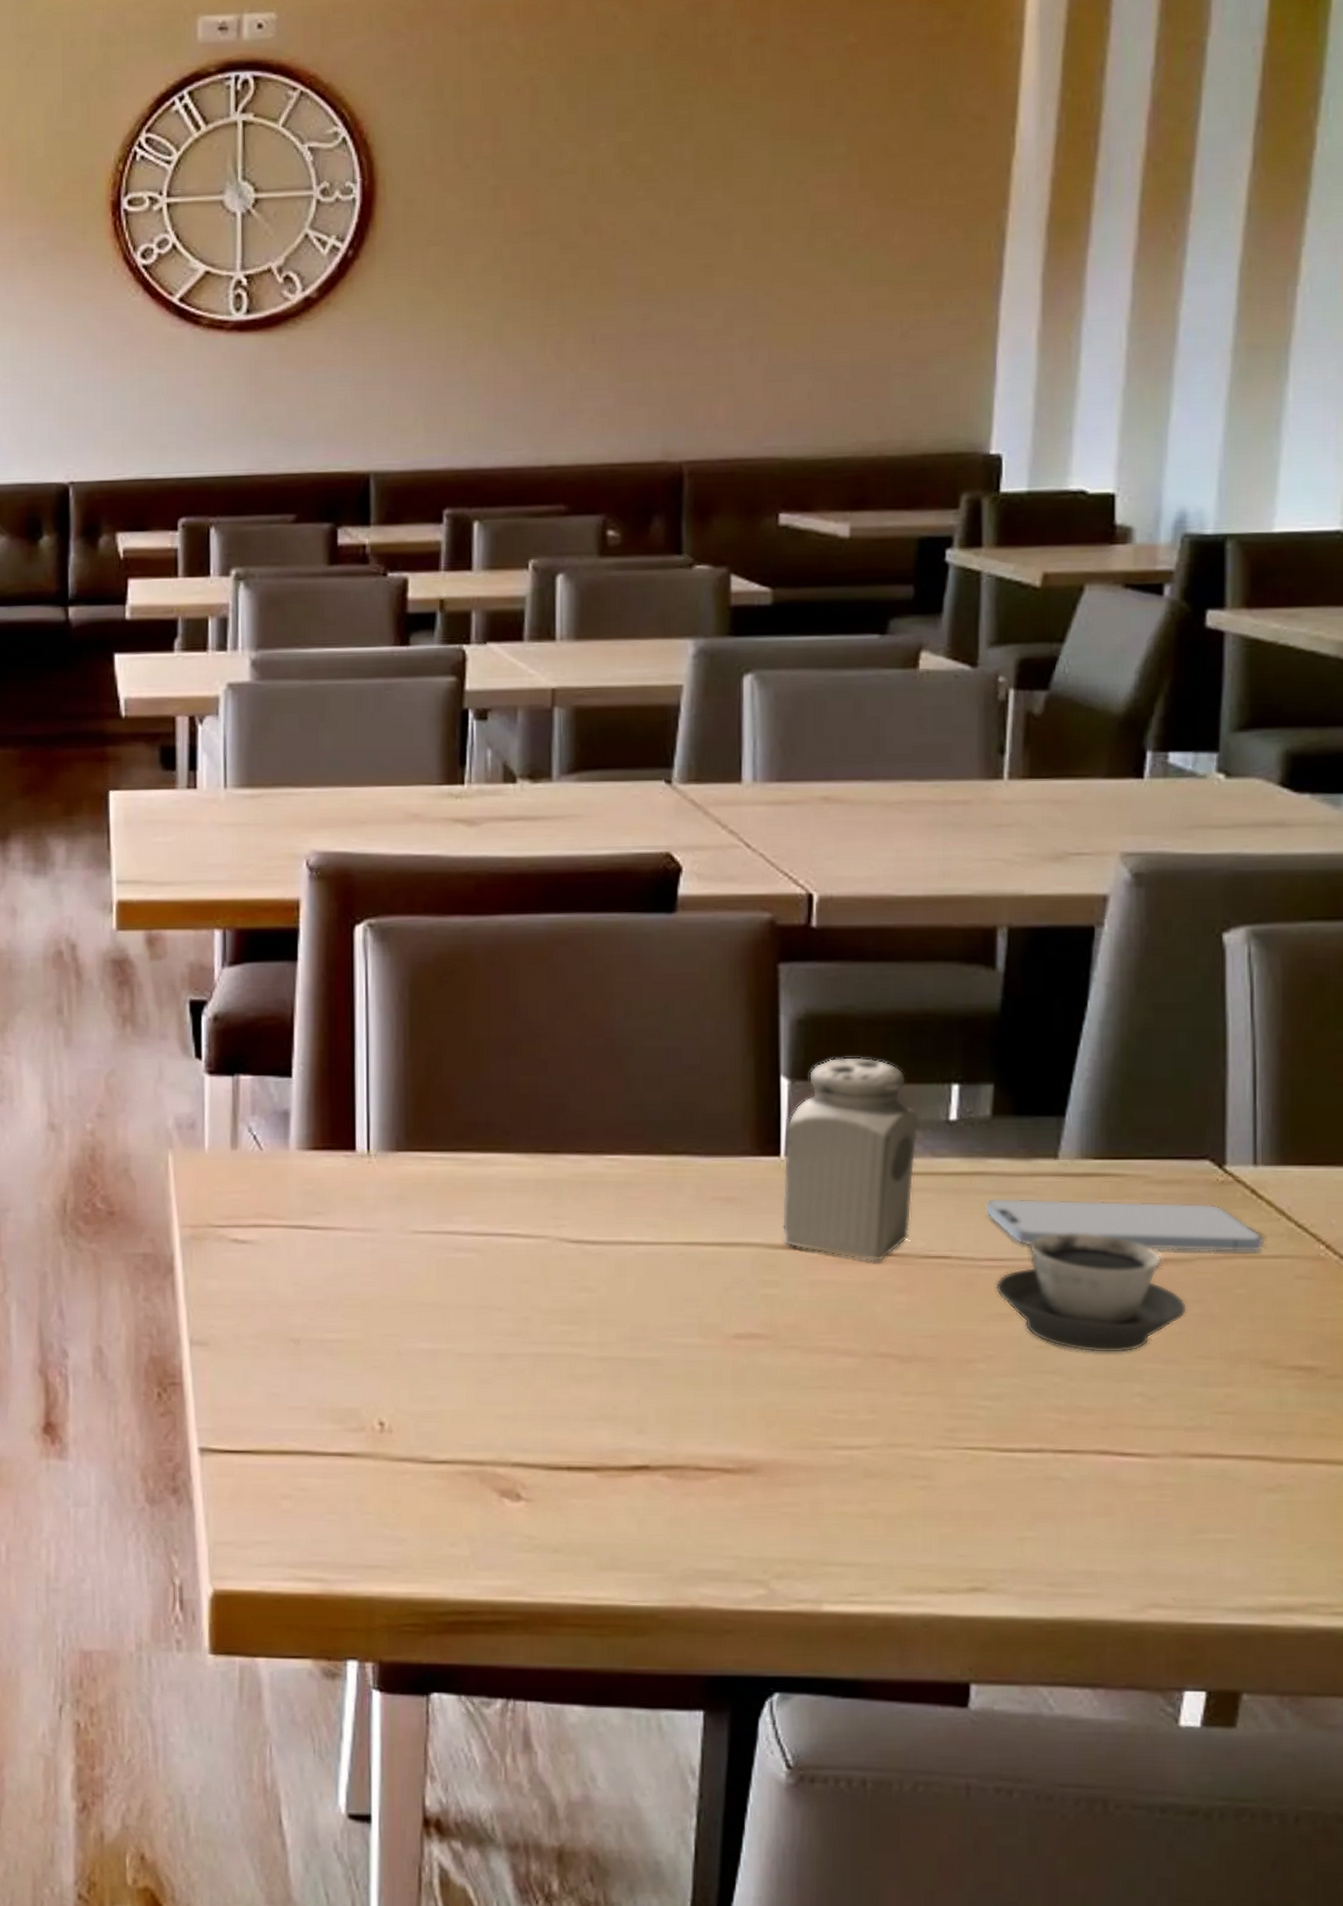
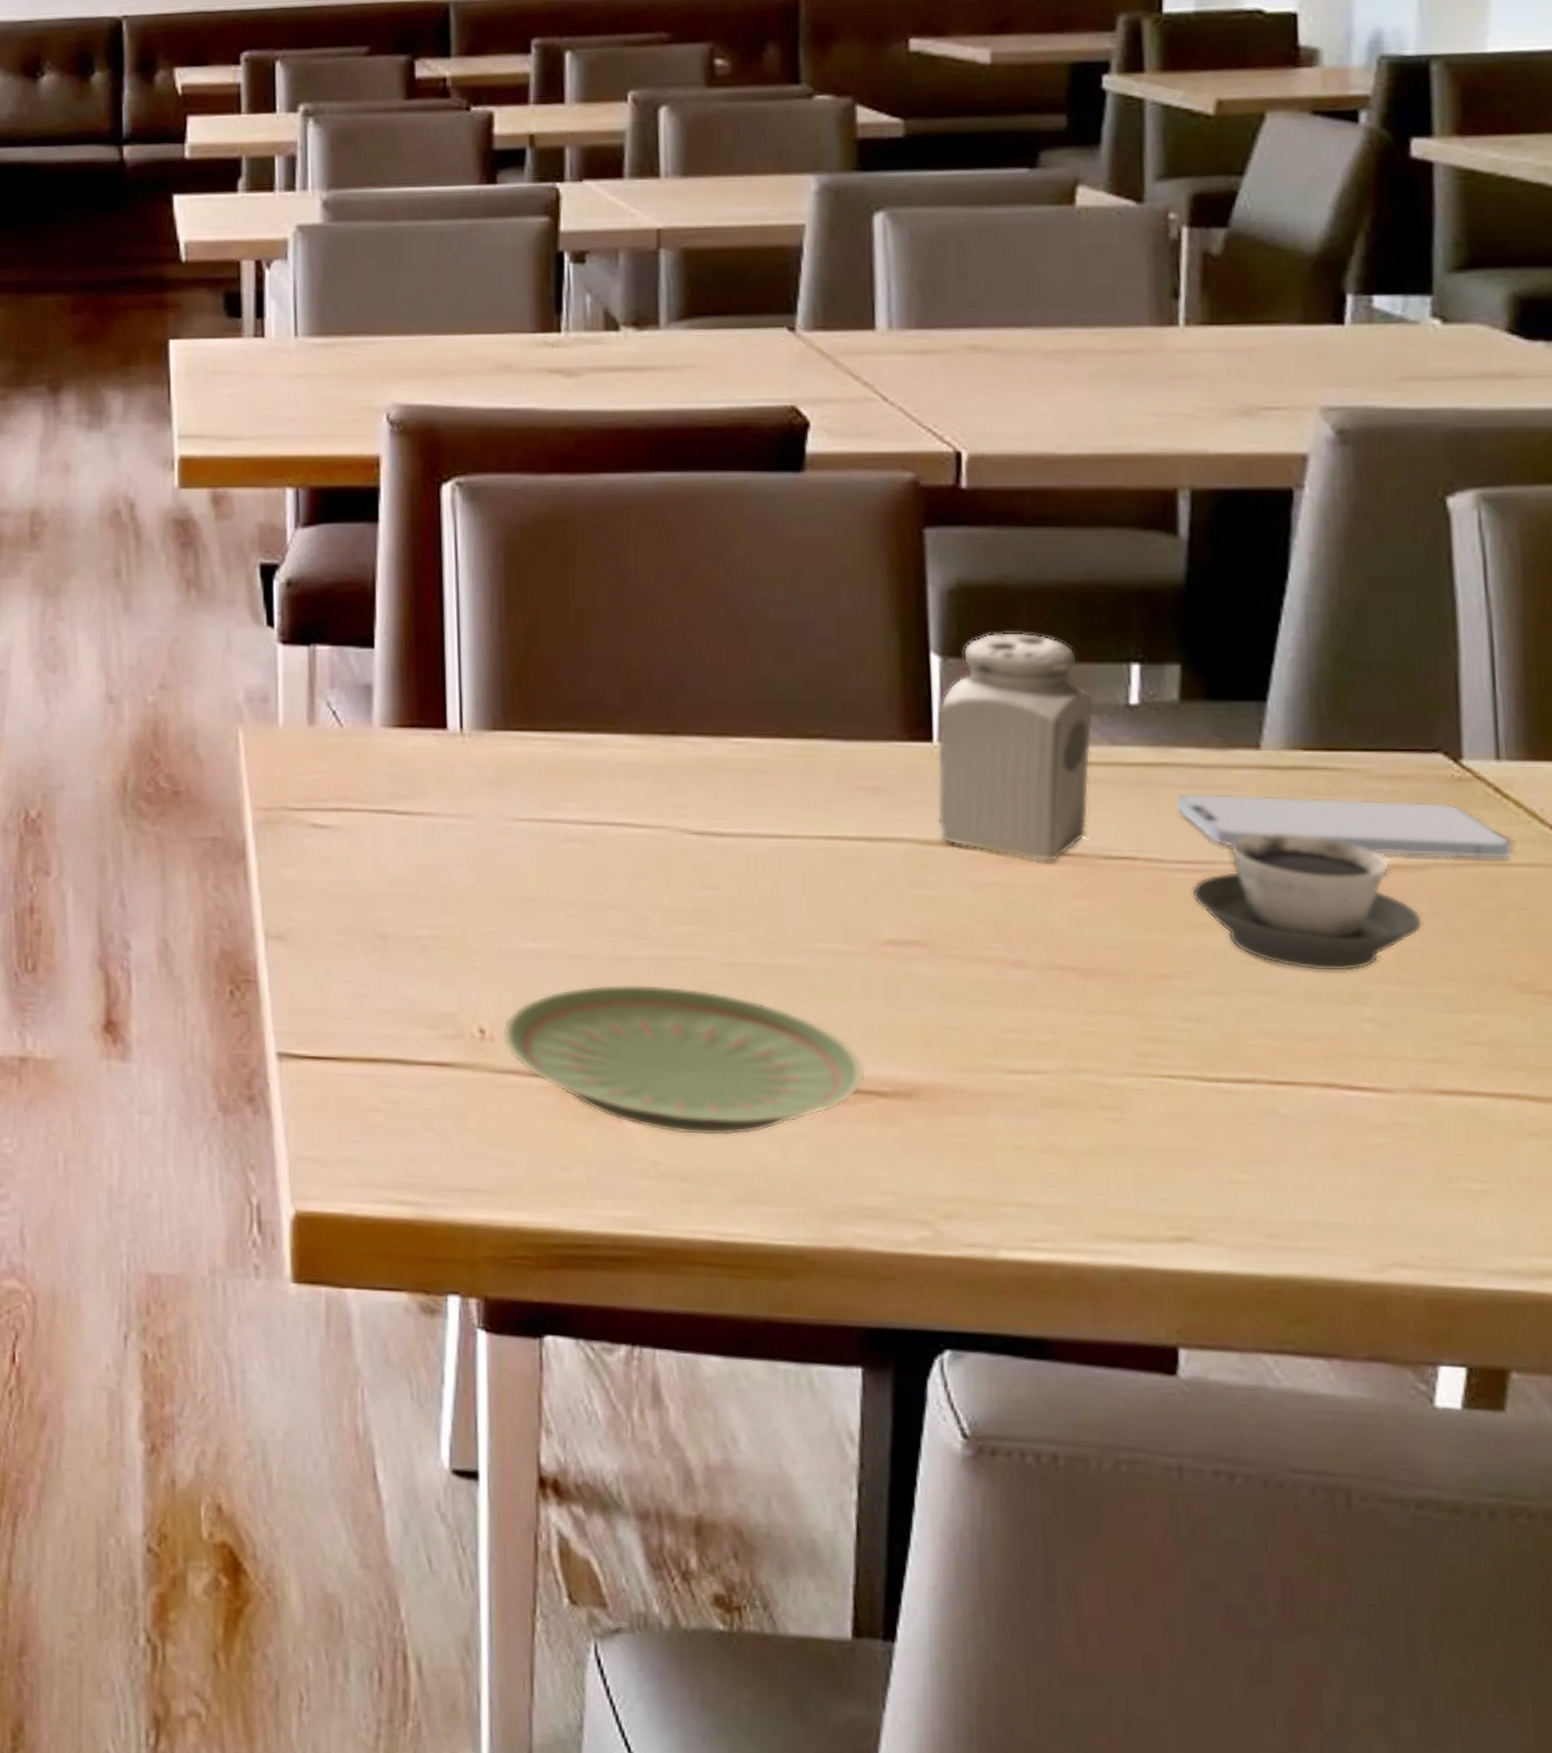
plate: none [399,1378,713,1512] -> present [502,983,865,1136]

